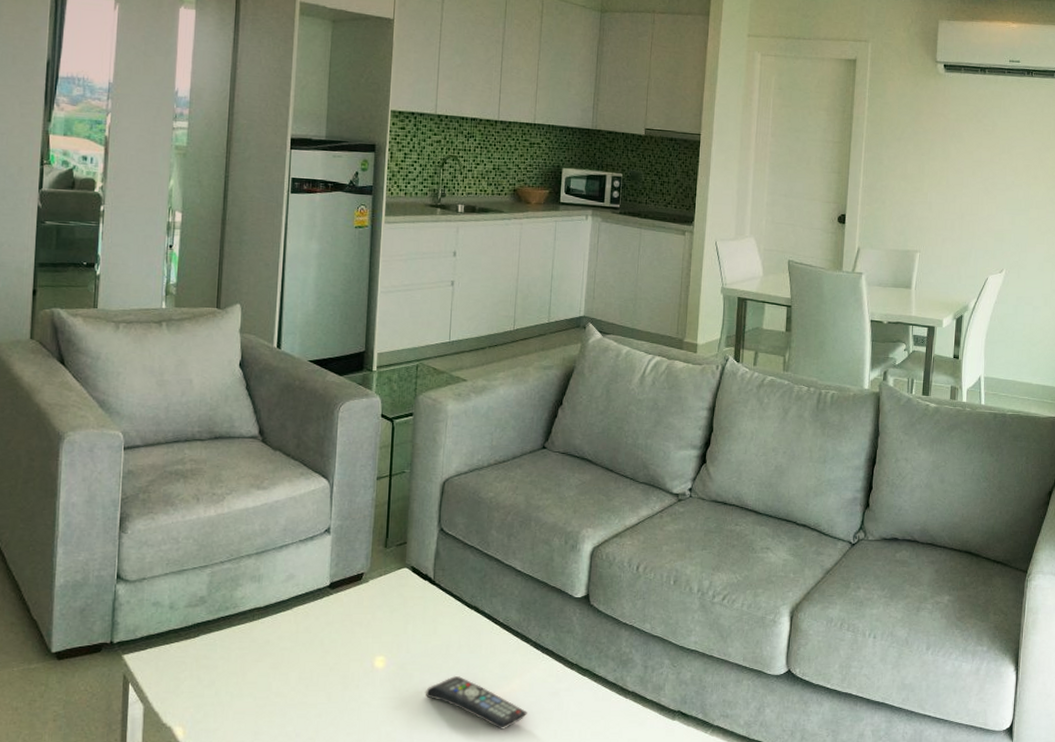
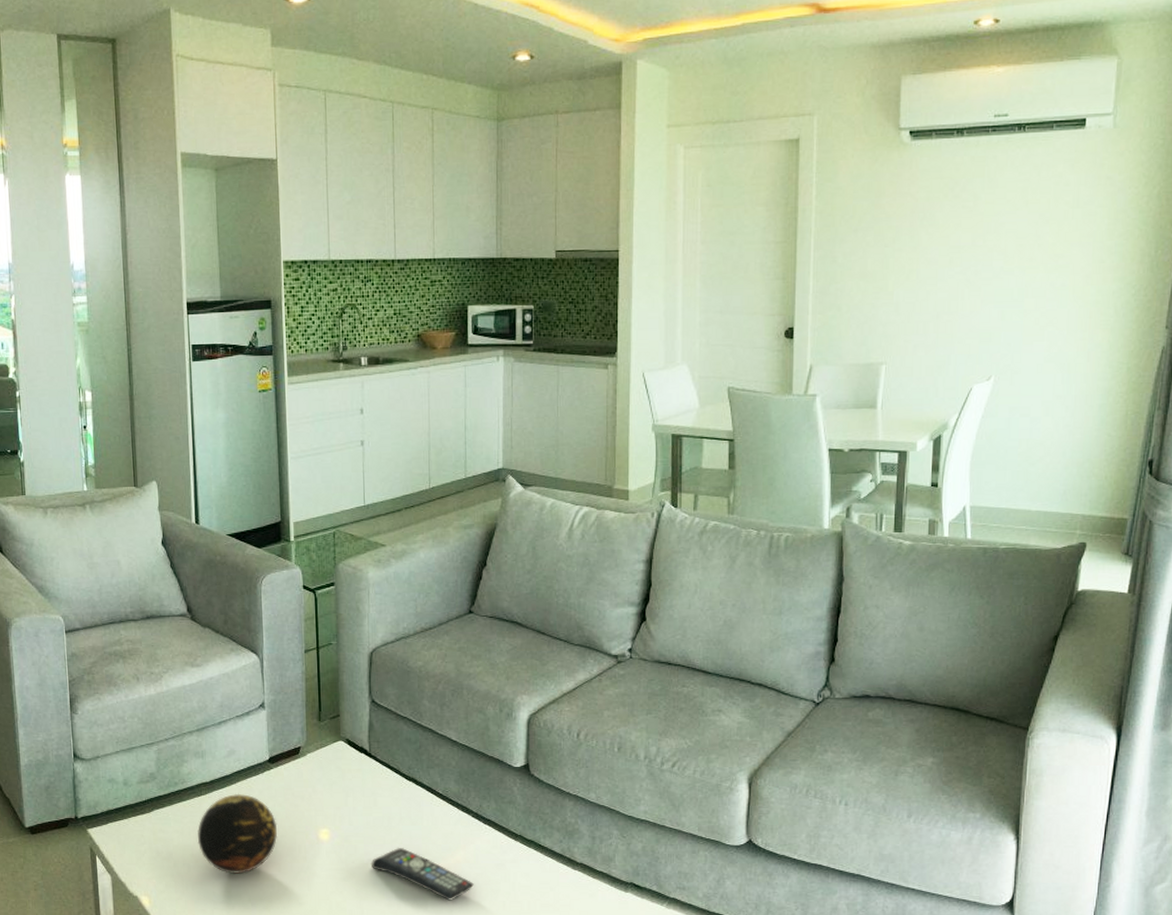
decorative orb: none [243,619,332,702] -> present [197,793,278,874]

